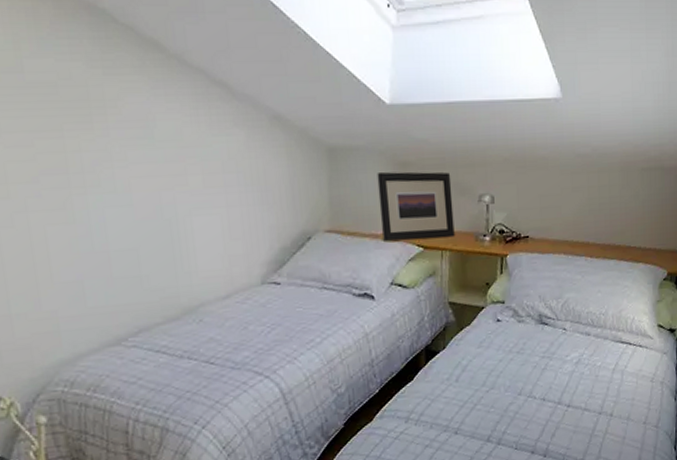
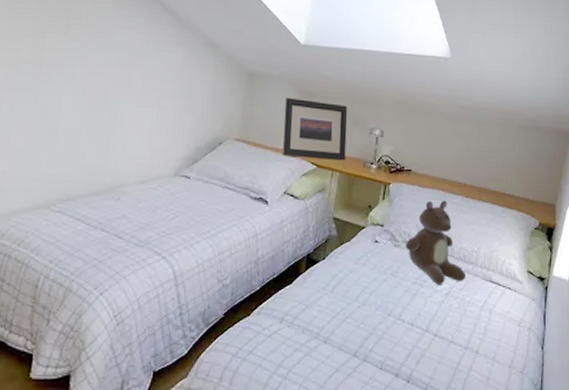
teddy bear: none [530,264,596,354] -> present [406,200,467,284]

